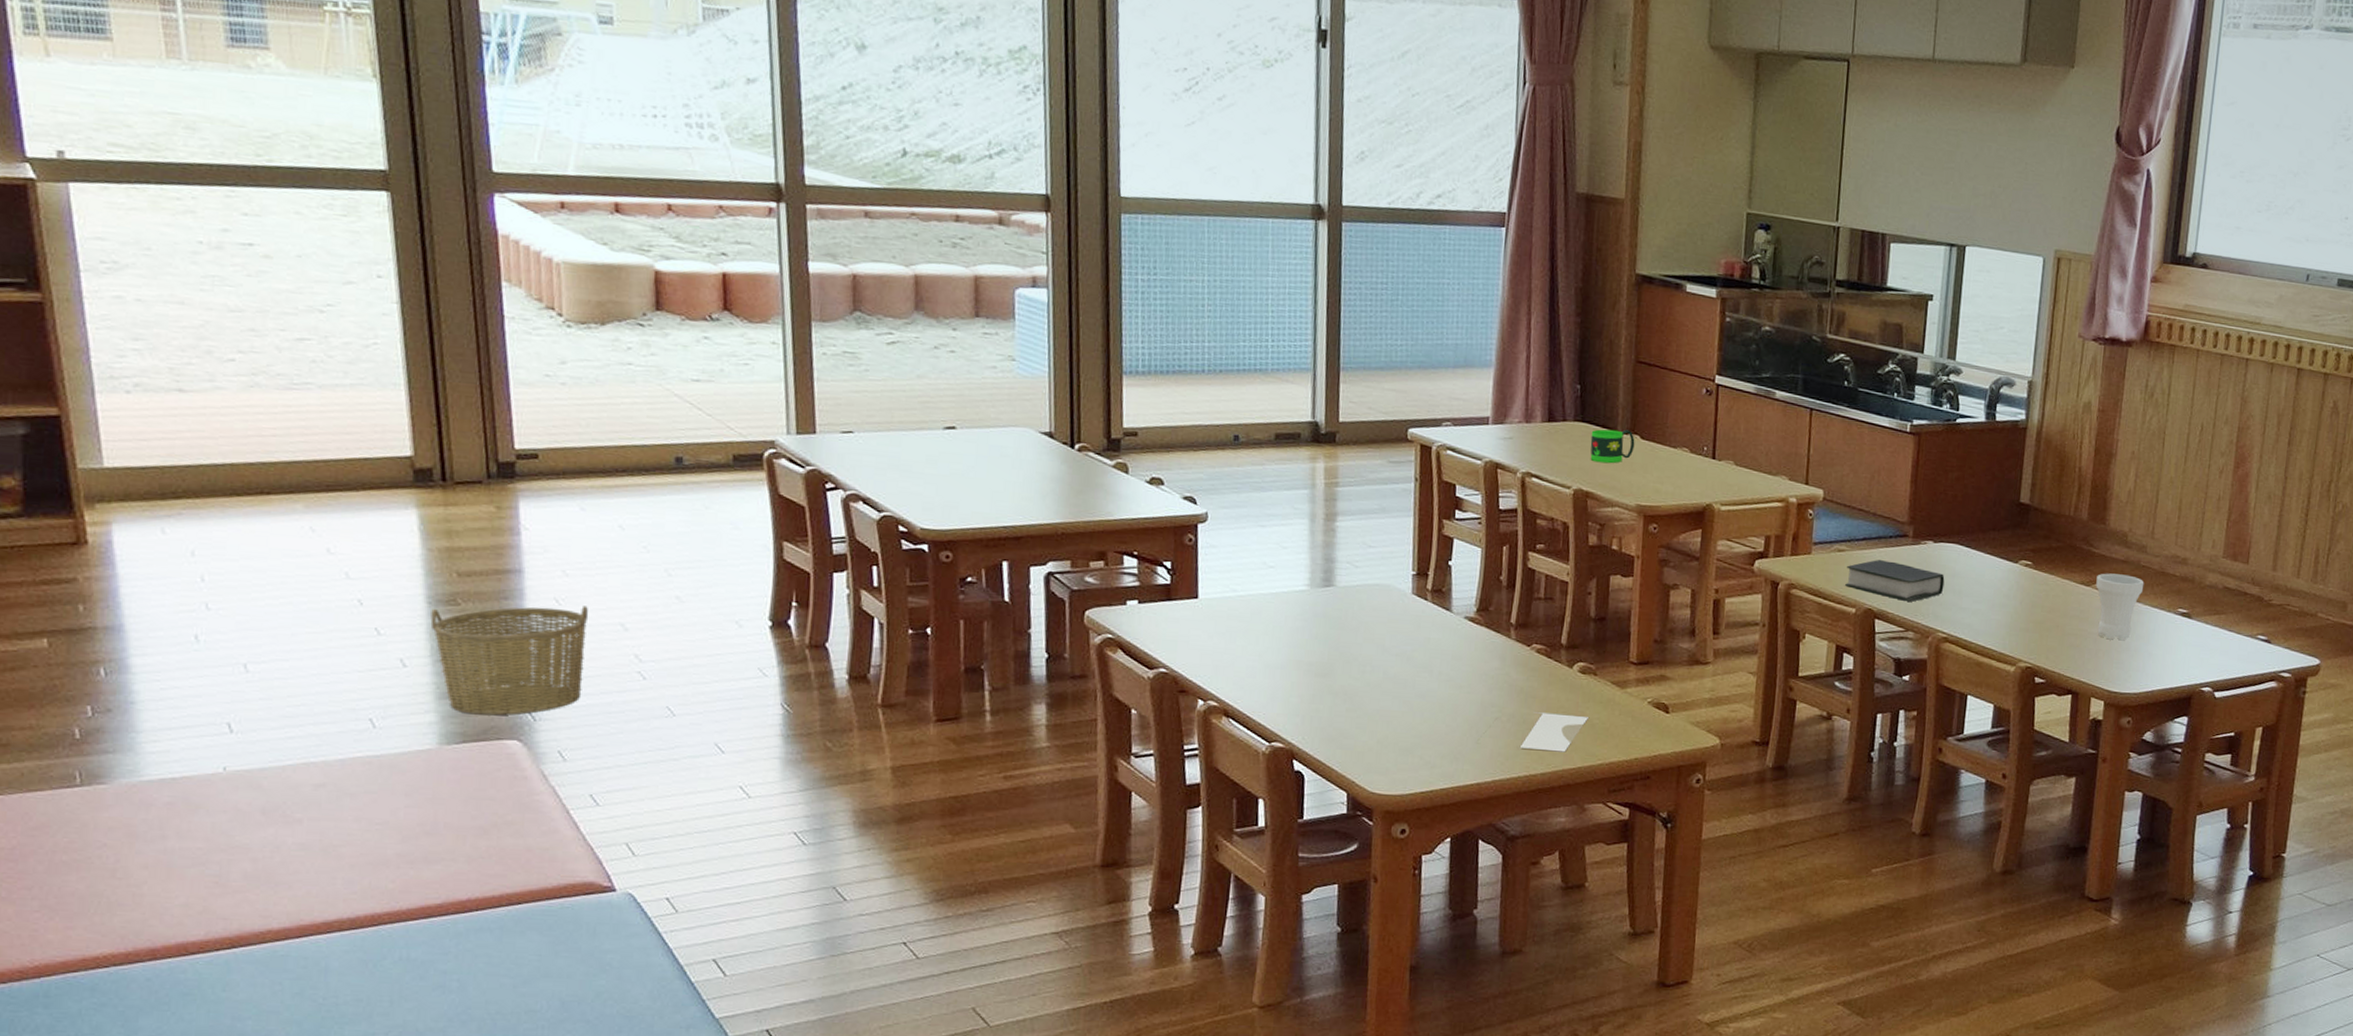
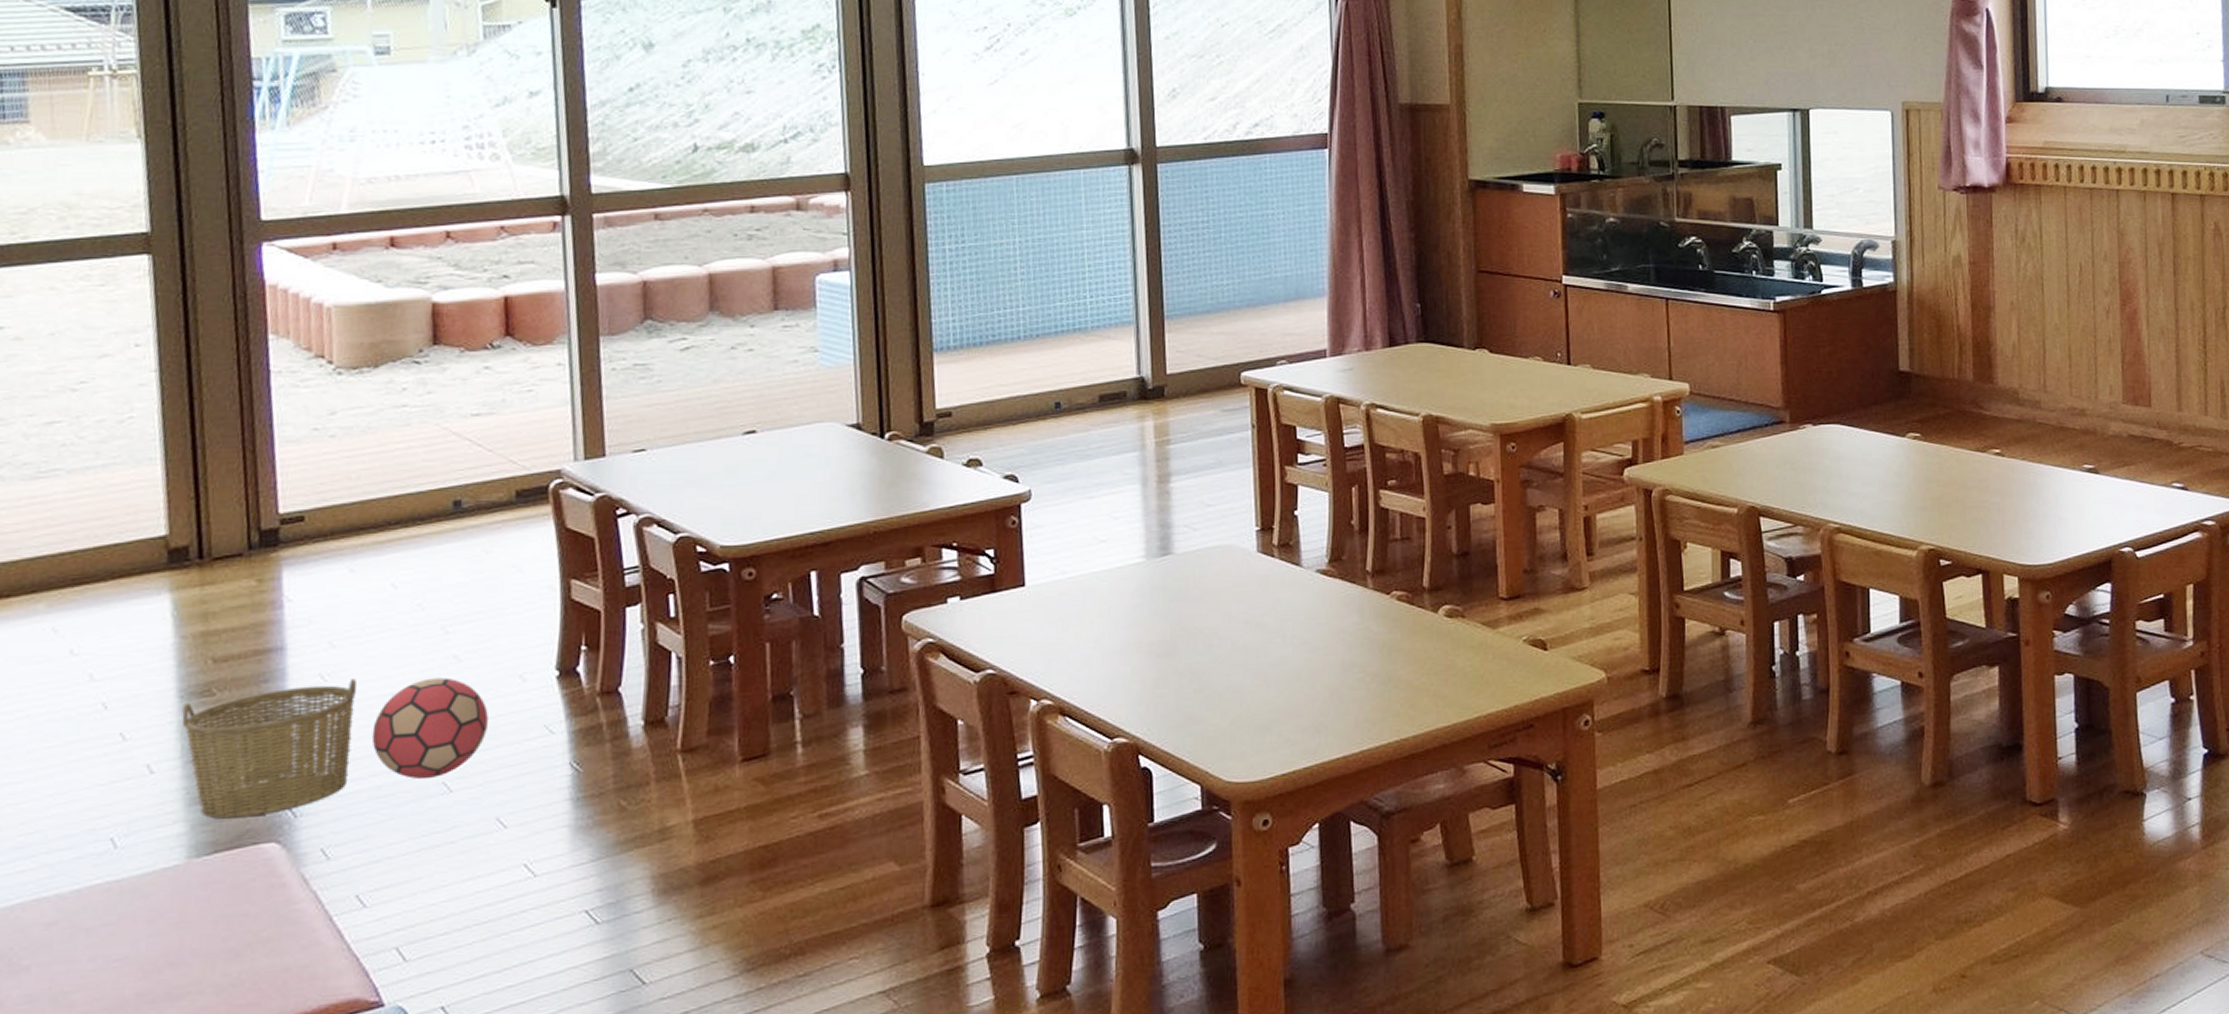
toy ball: none [602,614,708,702] -> present [371,677,488,780]
paper: present [1476,712,1588,752] -> none [1339,665,1460,712]
mug: present [1590,429,1635,464] -> none [1436,344,1483,384]
book: present [1845,559,1945,602] -> none [1723,450,1830,493]
cup: present [2096,573,2145,641] -> none [1992,435,2044,508]

